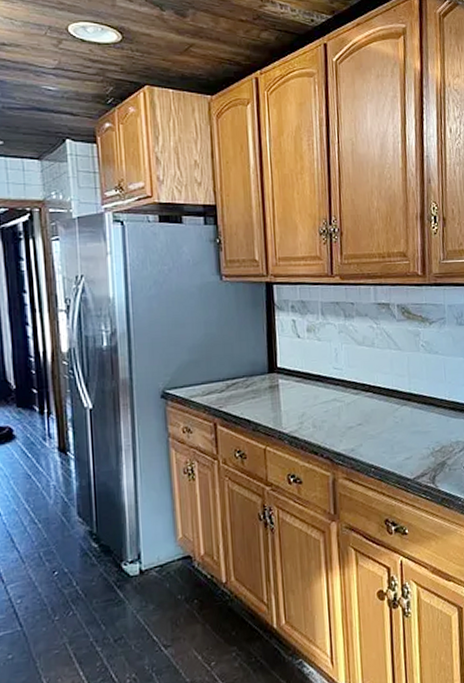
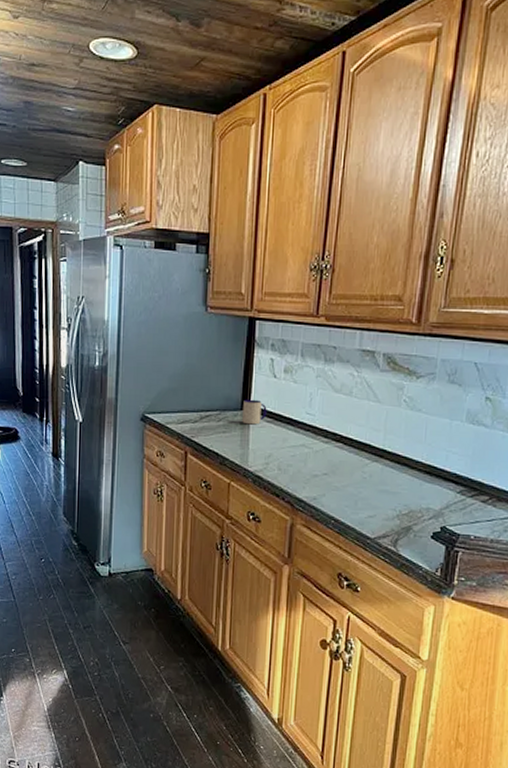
mug: none [270,361,295,387] -> present [242,399,267,425]

